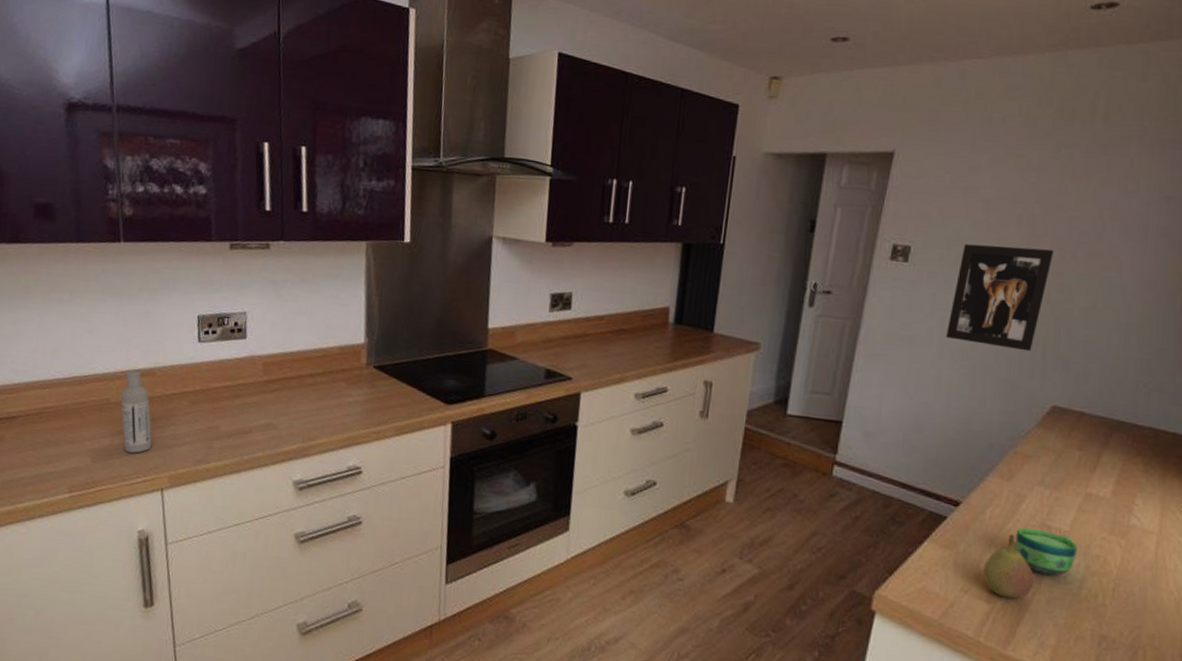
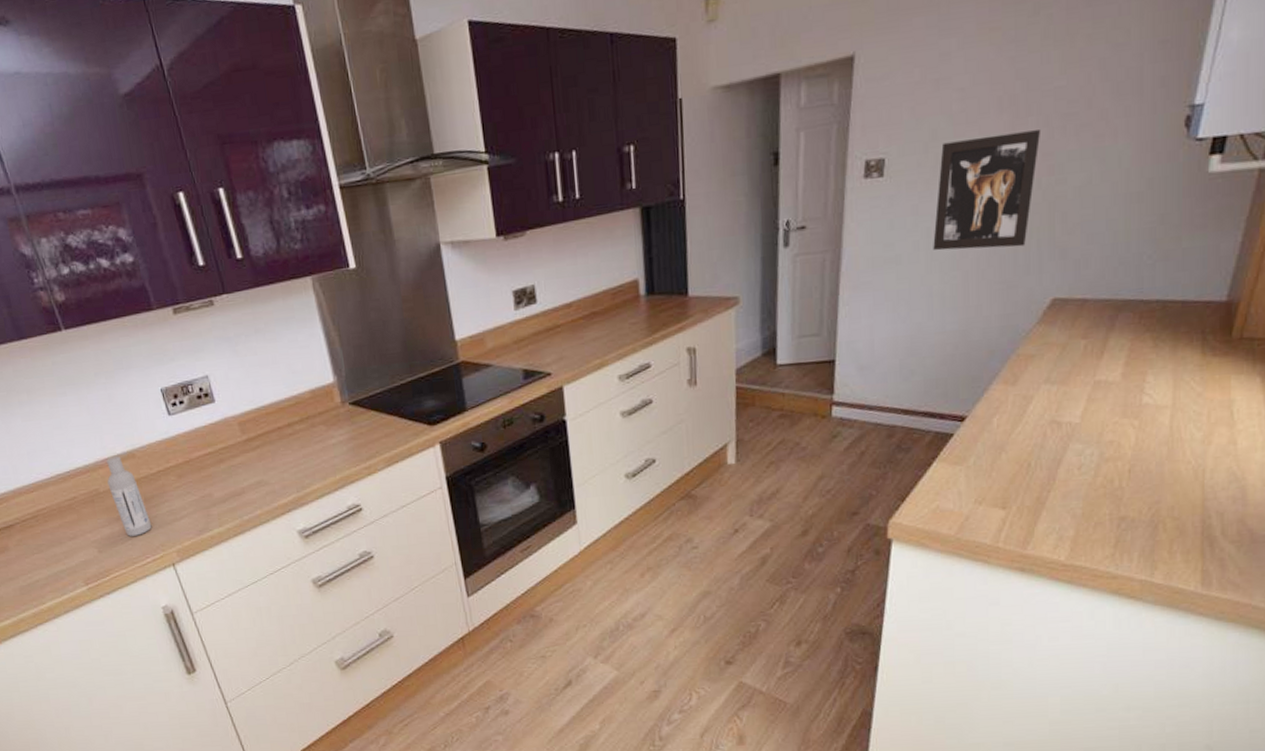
fruit: present [983,534,1034,599] -> none [996,437,1047,501]
cup: present [1015,527,1077,576] -> none [1025,427,1089,471]

